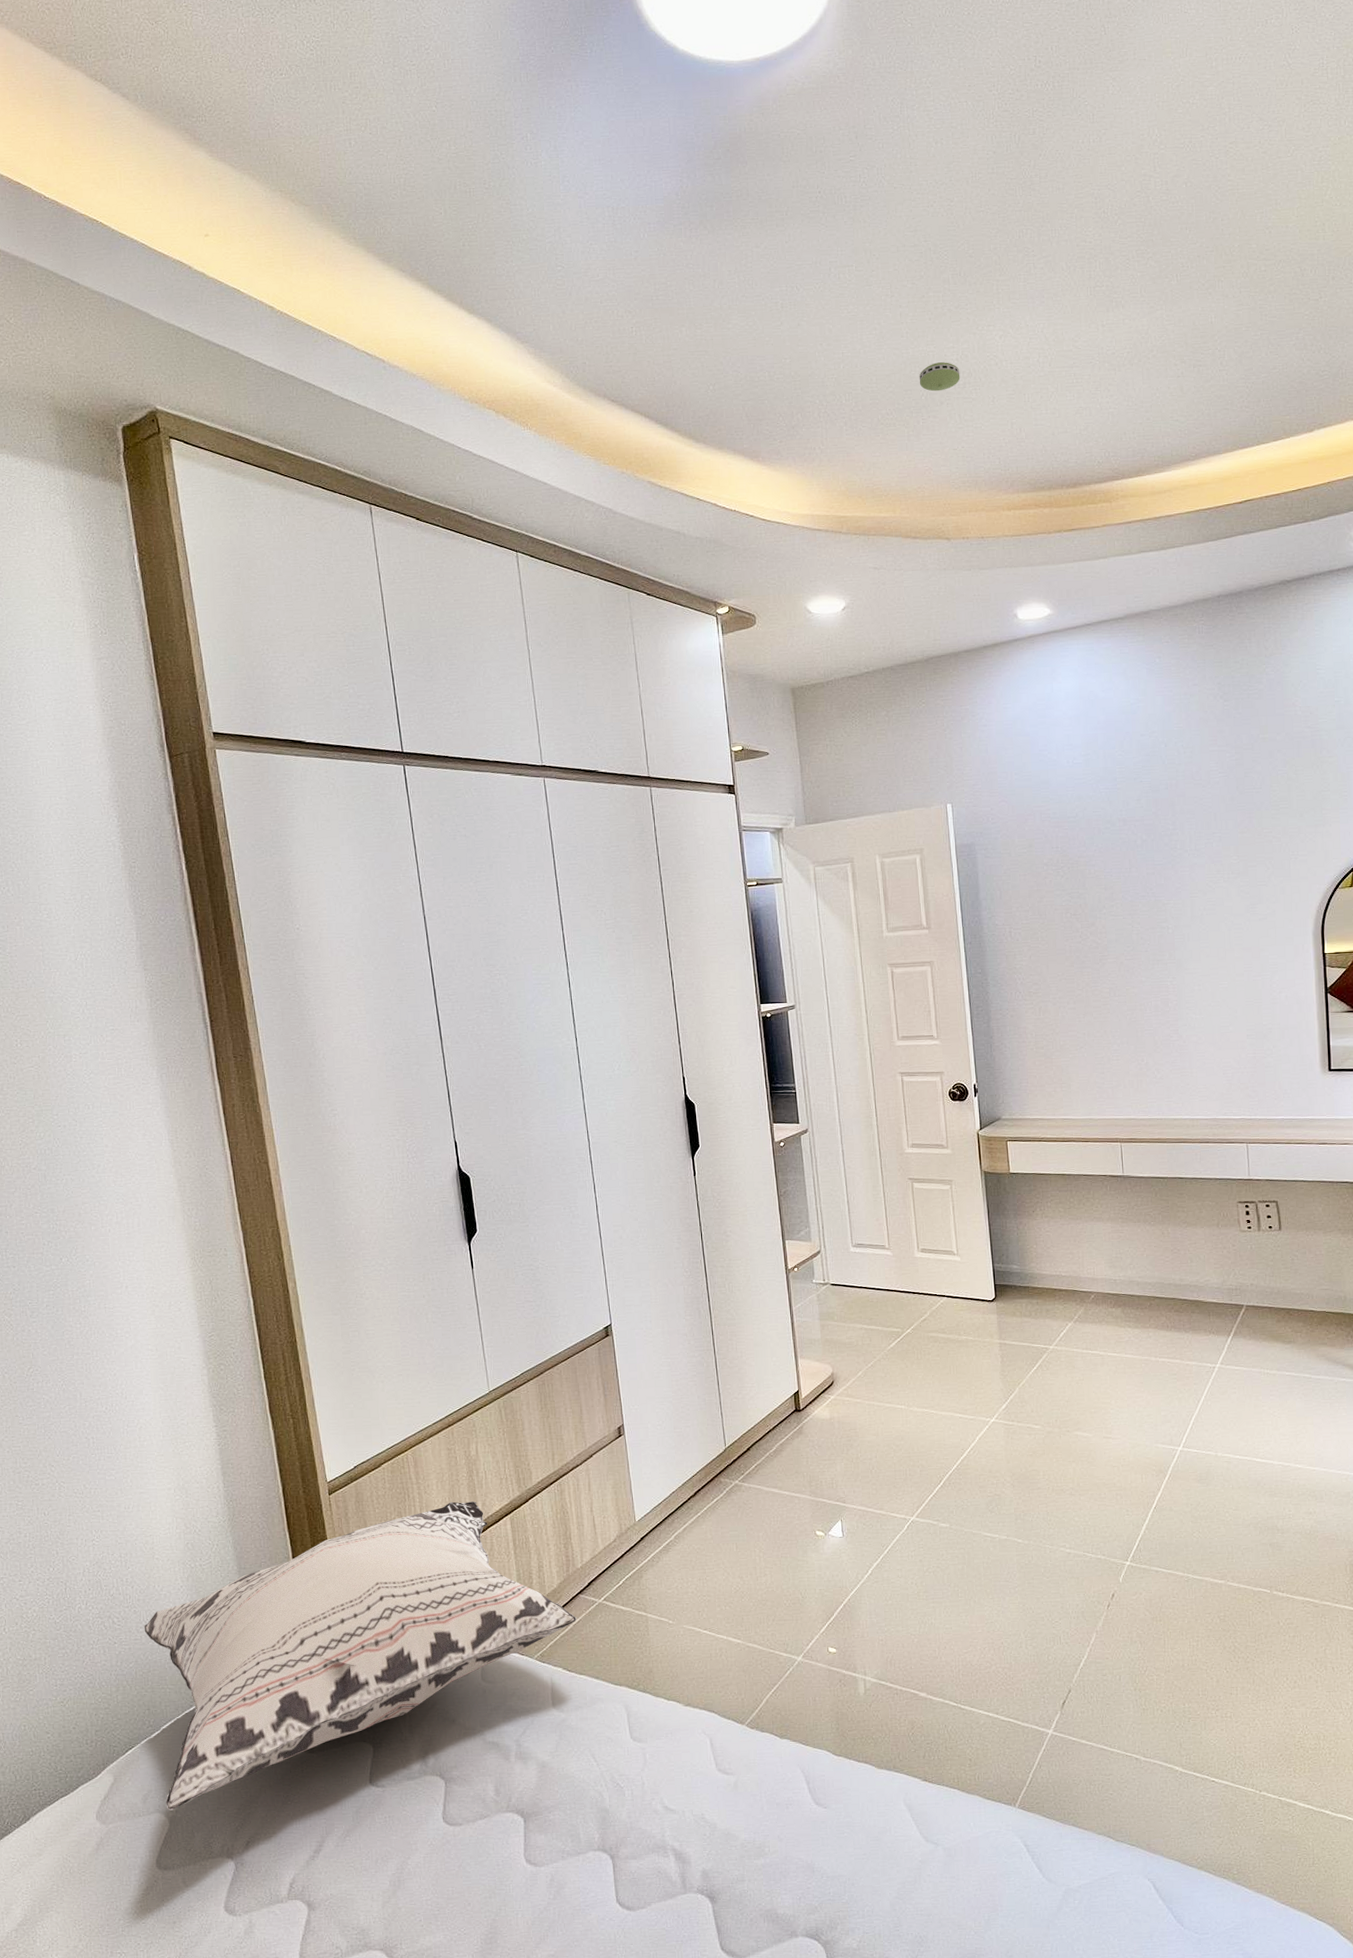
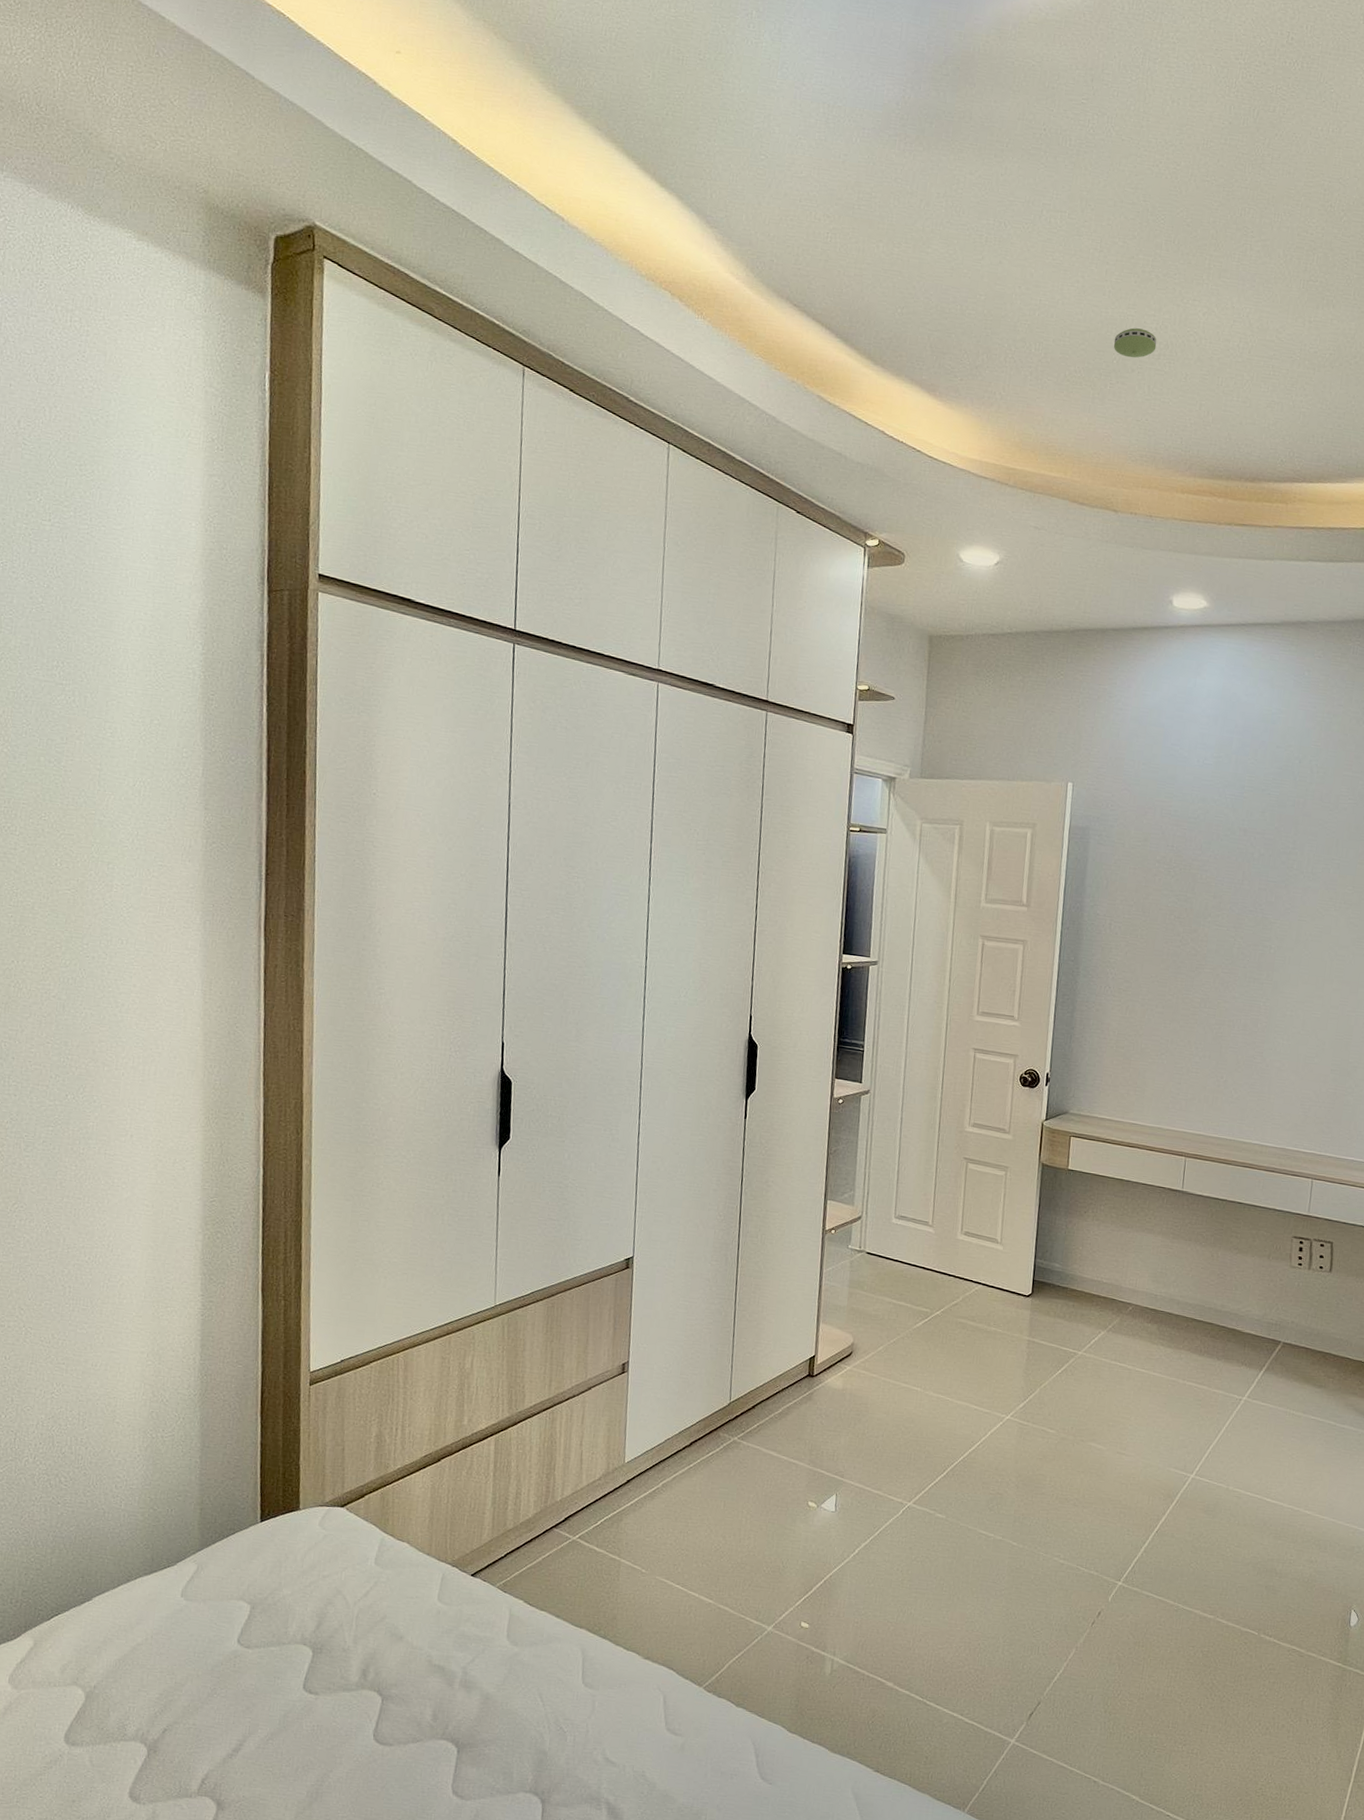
decorative pillow: present [144,1501,576,1811] -> none [84,1412,547,1686]

